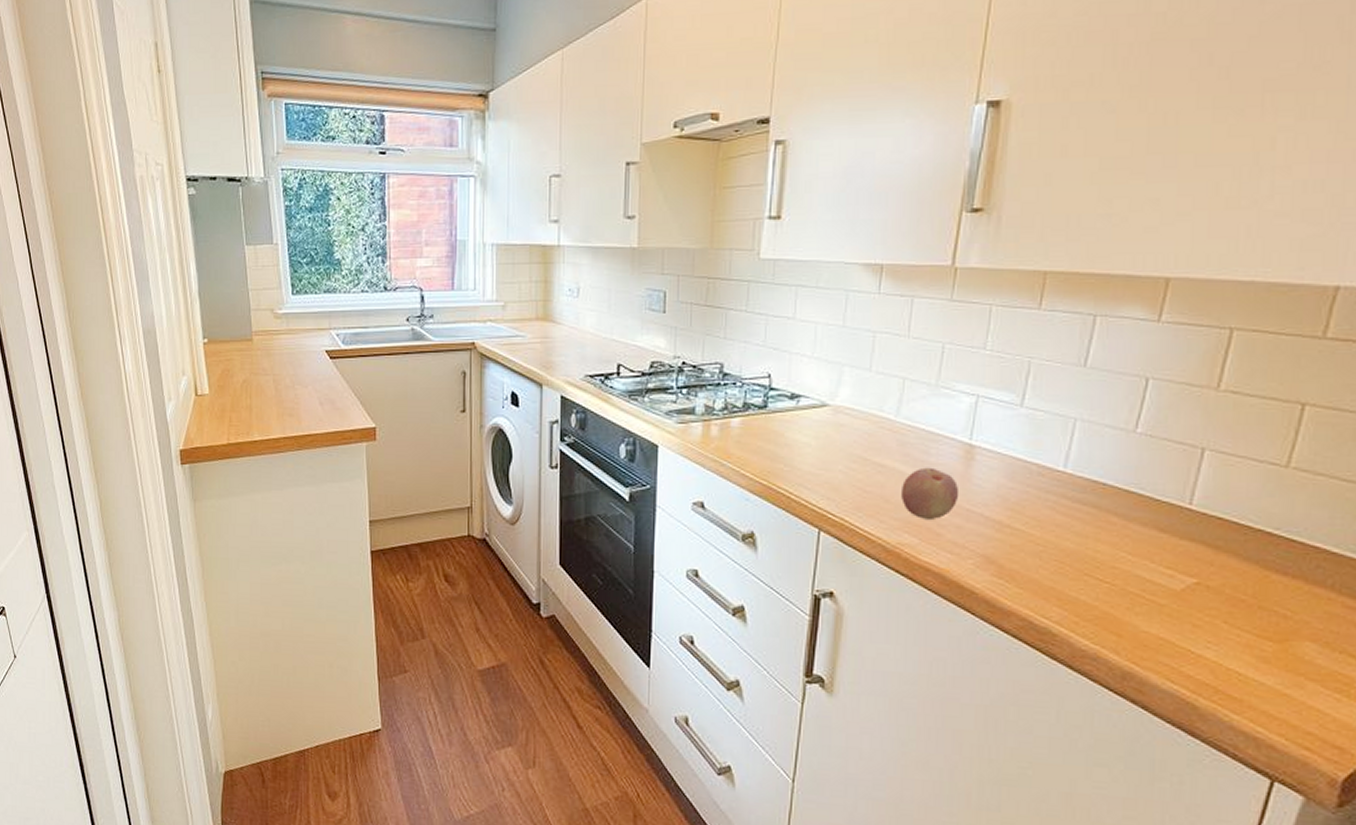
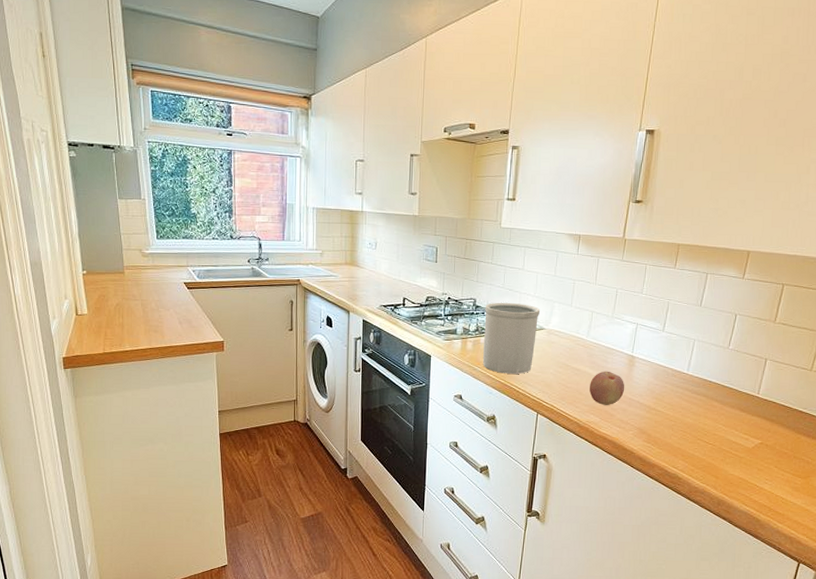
utensil holder: none [735,367,822,472] -> present [483,302,541,374]

